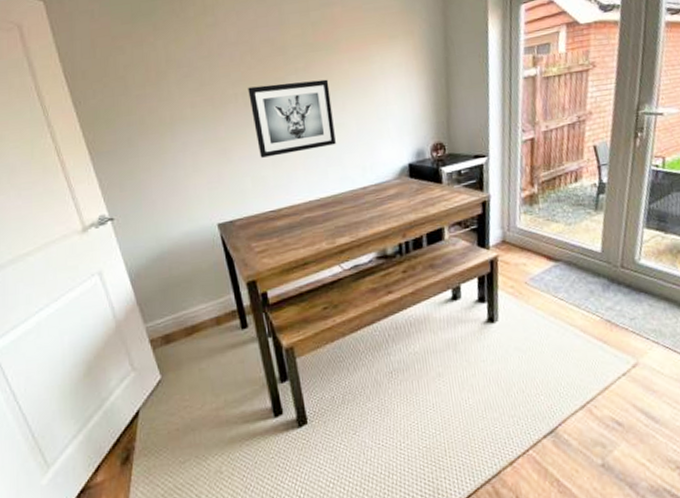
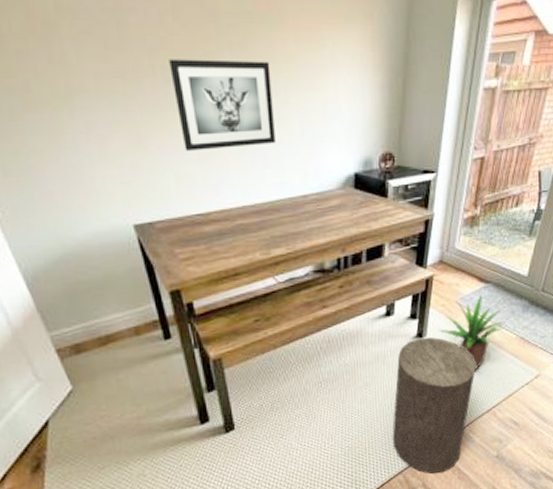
stool: none [469,321,560,485] -> present [392,336,476,474]
potted plant: none [510,273,585,359] -> present [438,294,506,371]

